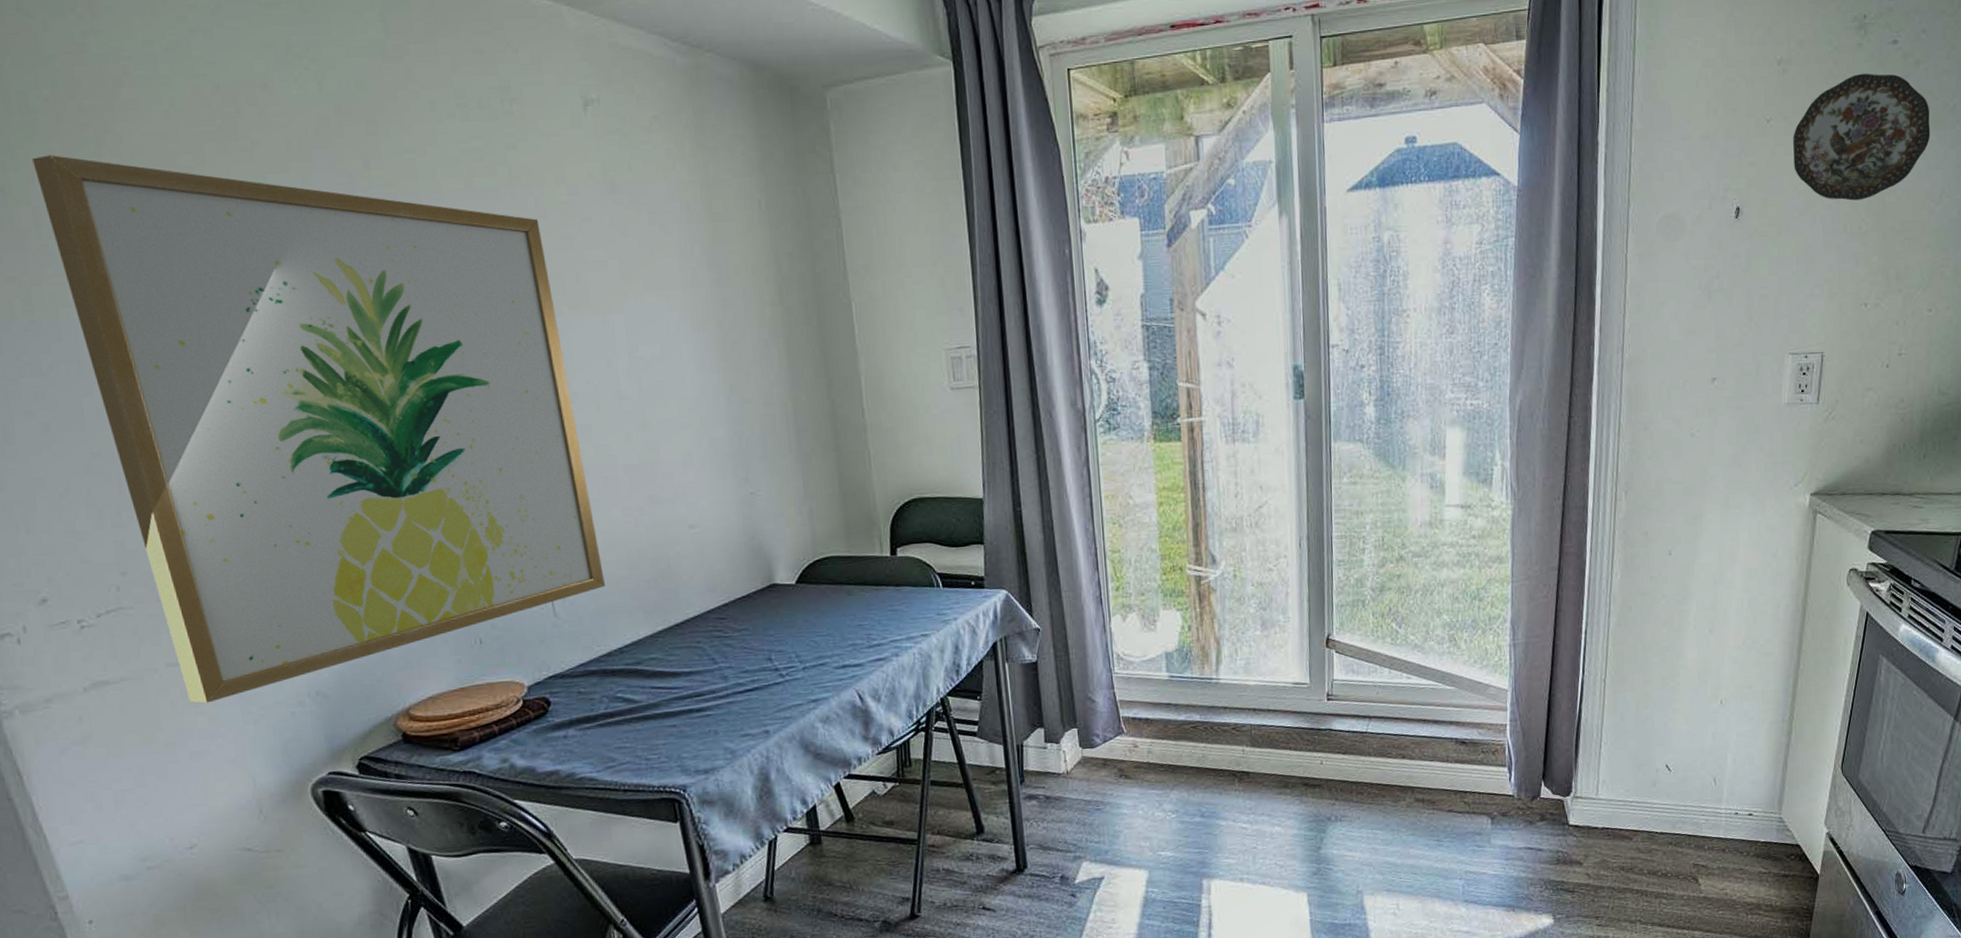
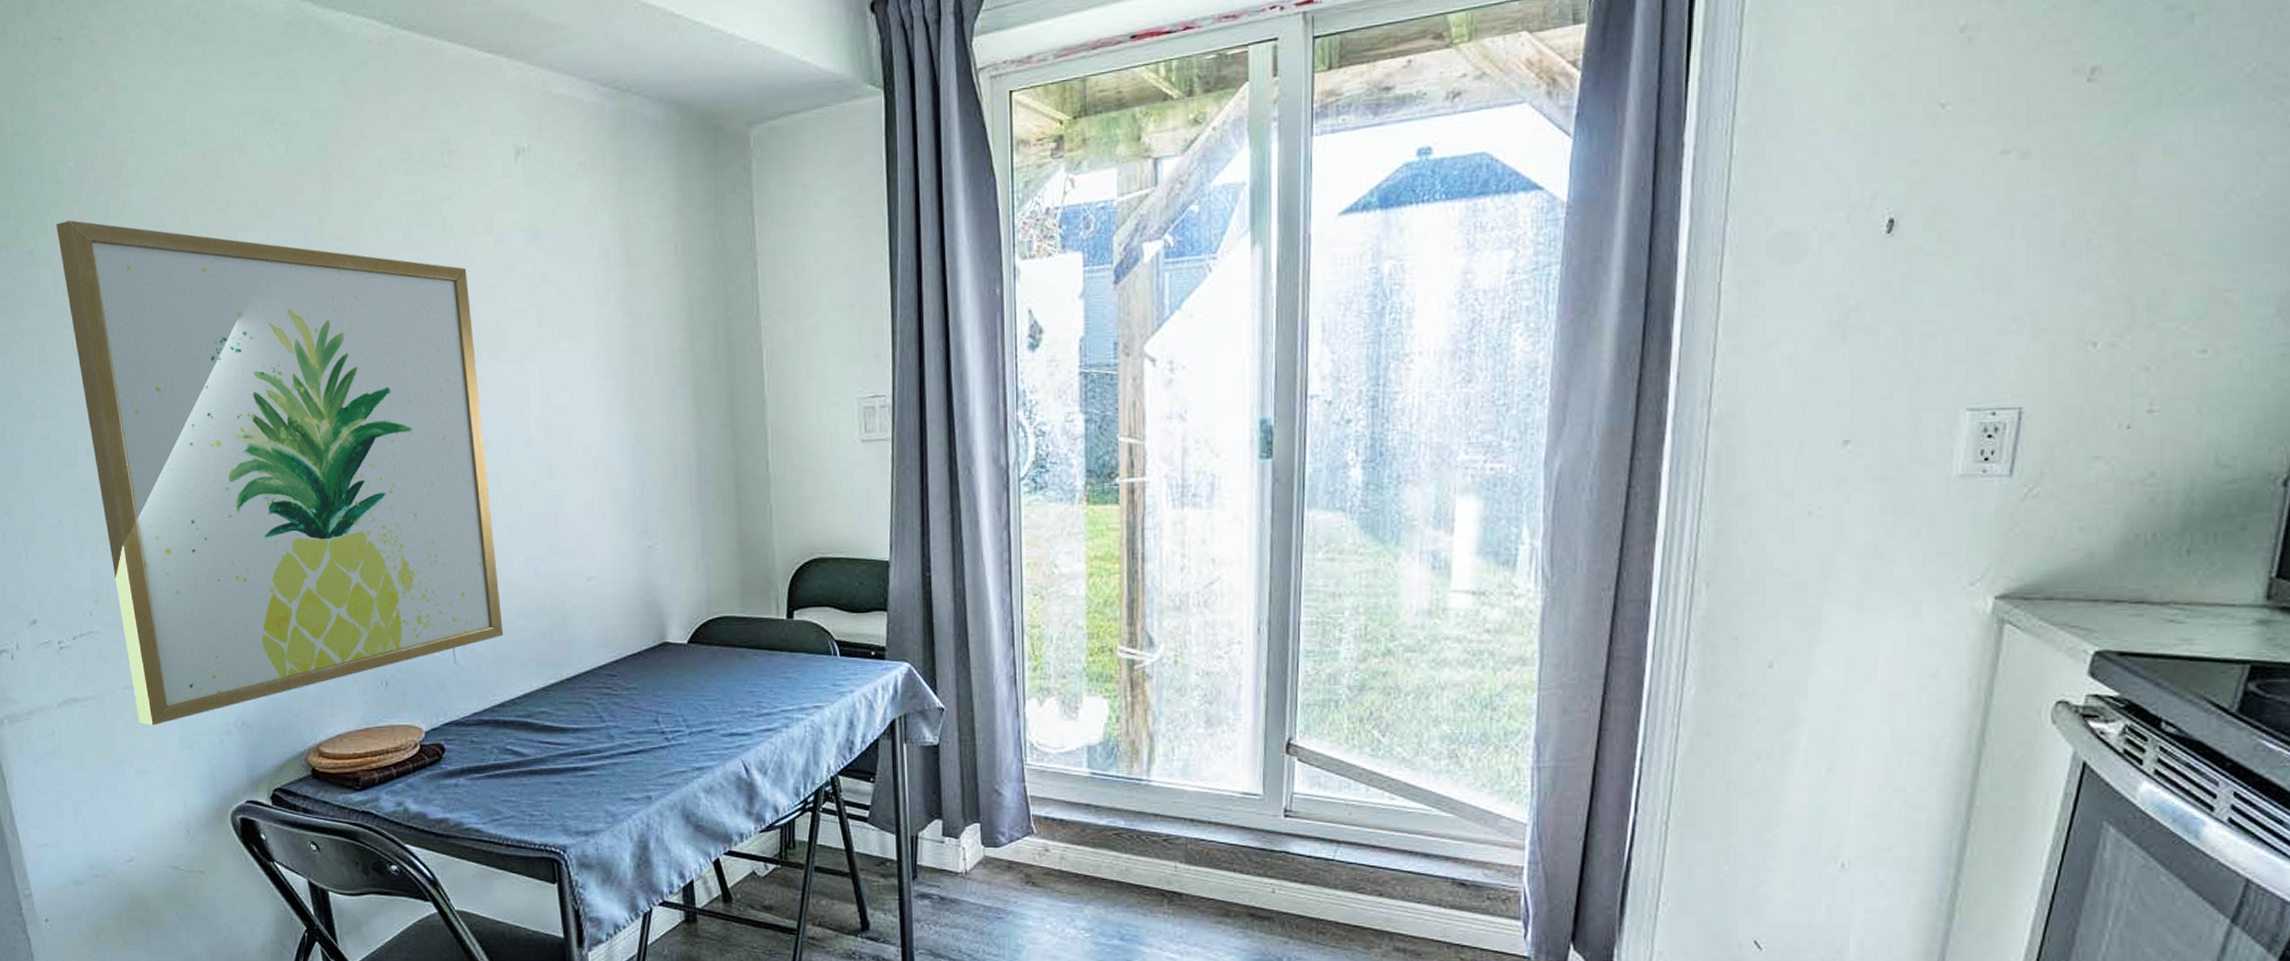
decorative plate: present [1793,73,1931,201] -> none [1982,34,2211,206]

